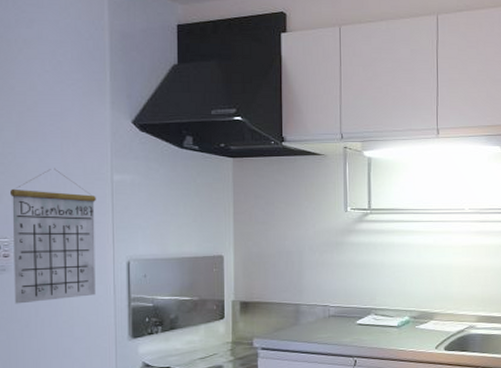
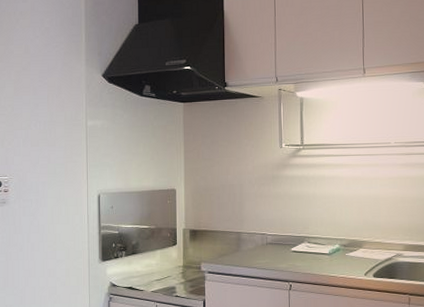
calendar: present [10,168,96,304] -> none [10,116,74,231]

